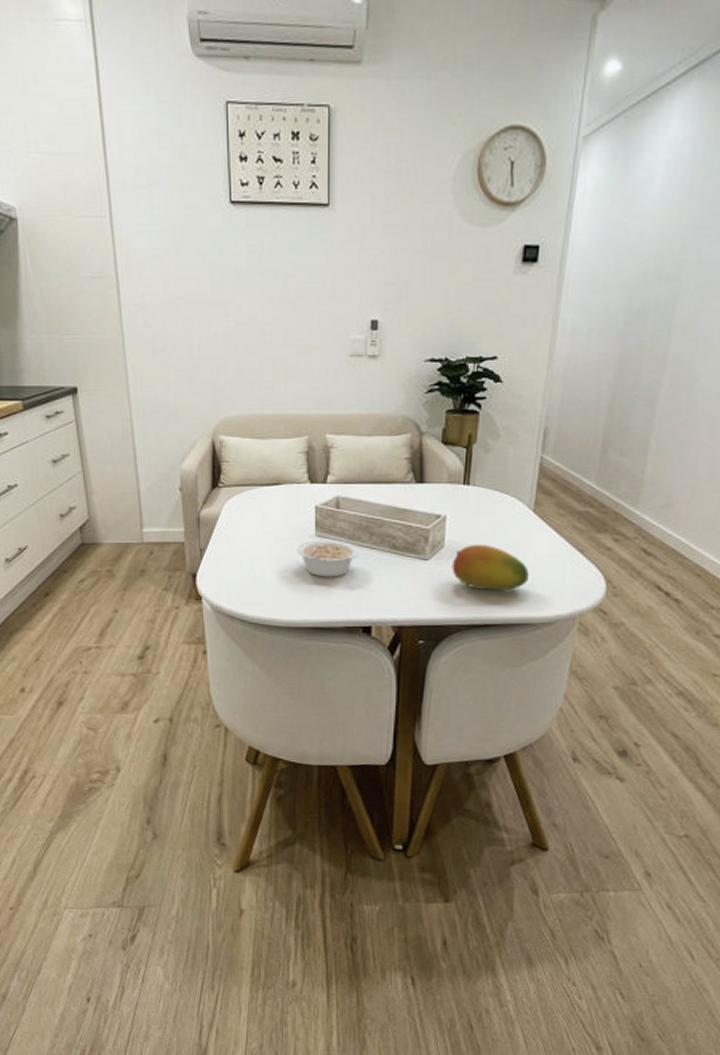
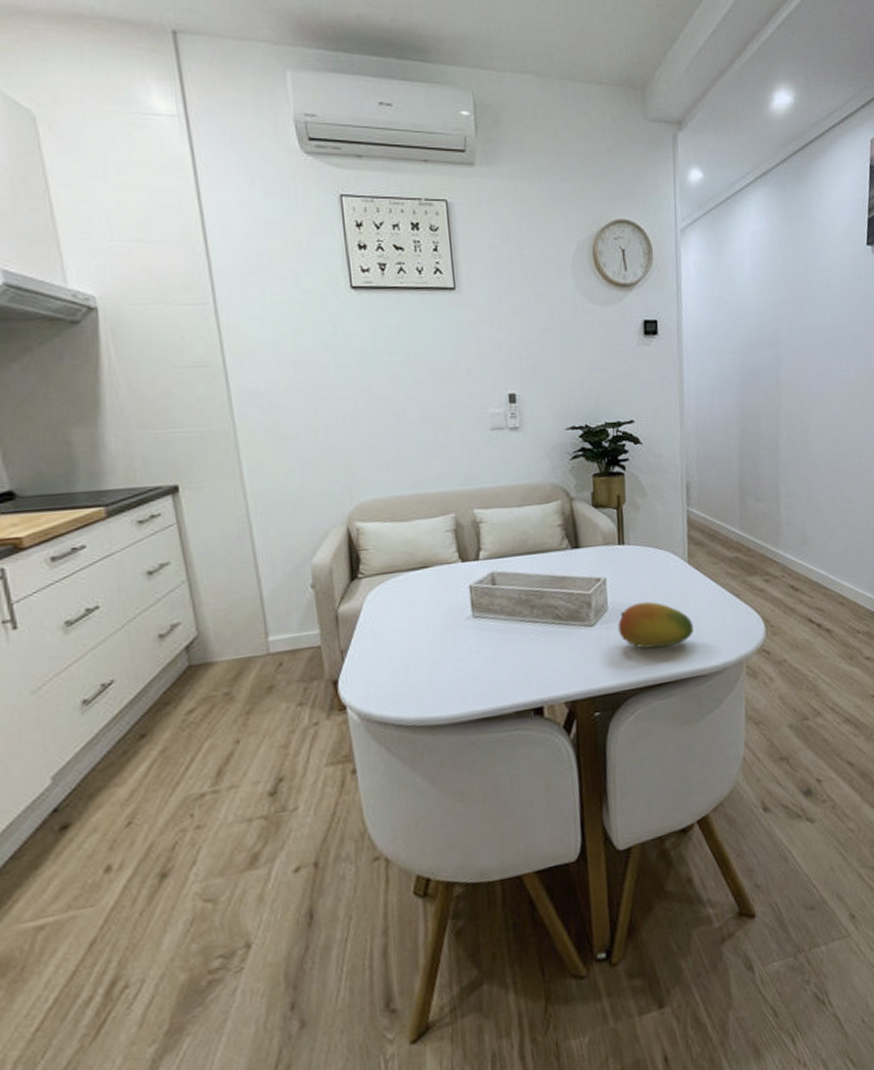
legume: present [297,540,358,578] -> none [453,618,521,662]

